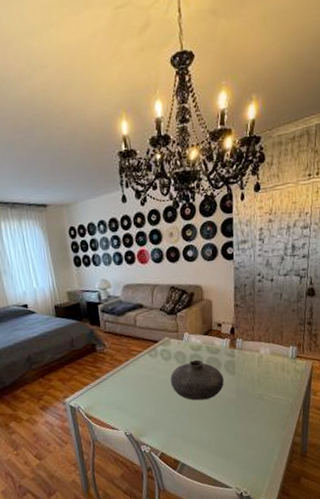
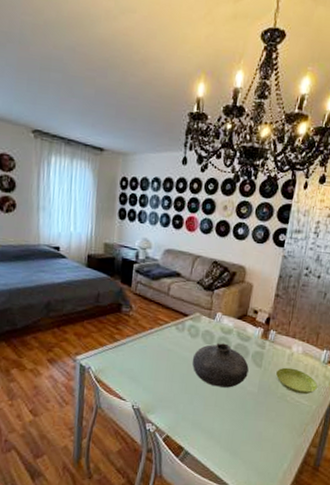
saucer: none [249,369,290,392] -> present [275,367,318,395]

